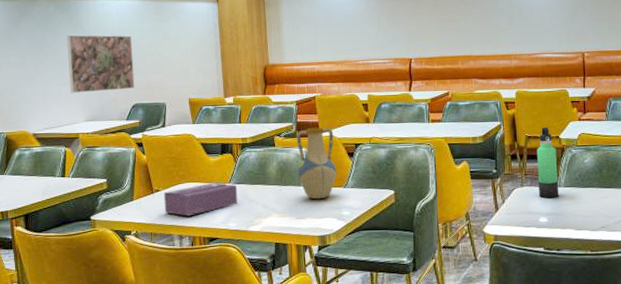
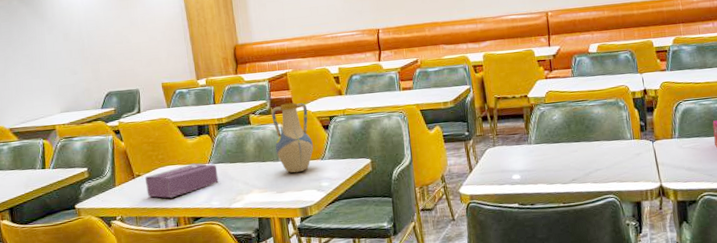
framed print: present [67,35,135,93] -> none [34,24,107,86]
thermos bottle: present [536,127,559,197] -> none [506,87,530,156]

